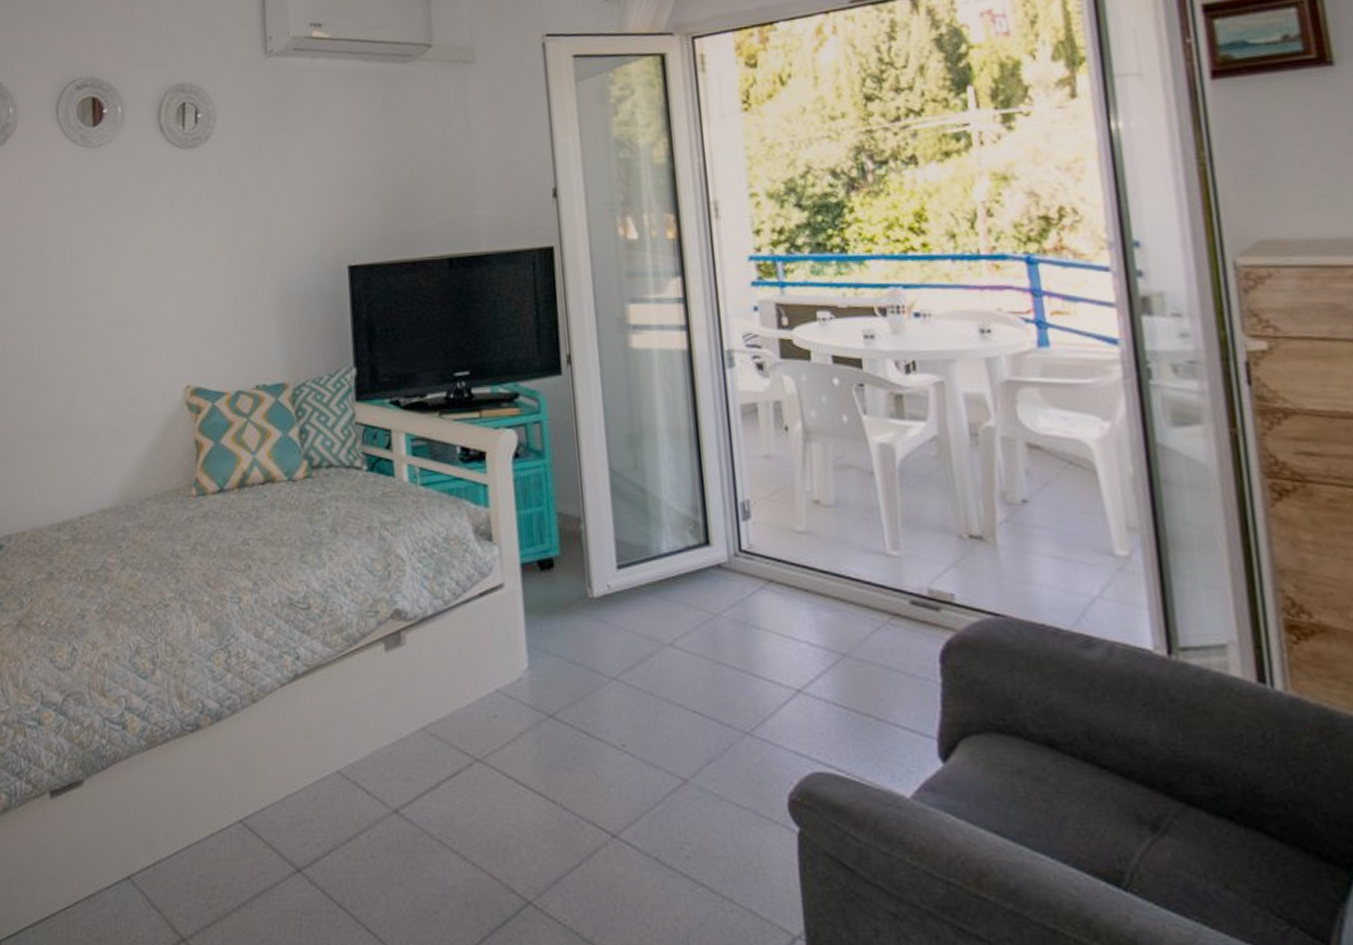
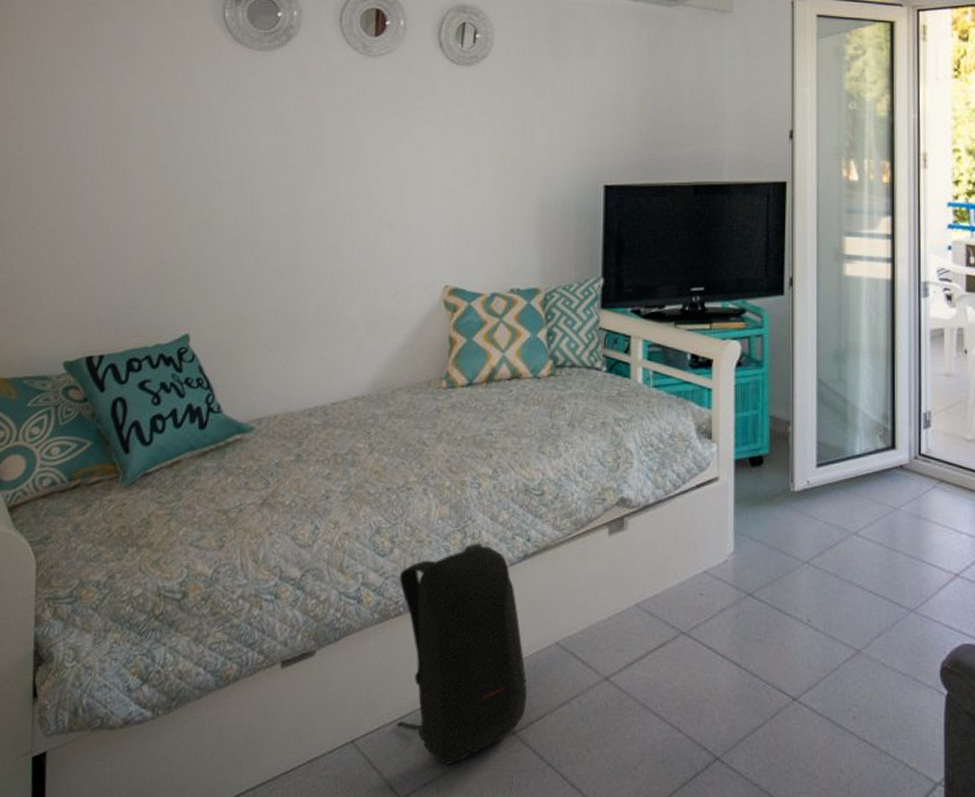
backpack: none [163,663,310,904] -> present [396,543,528,765]

